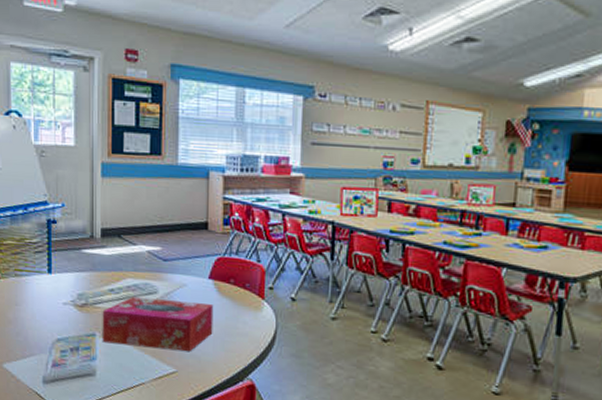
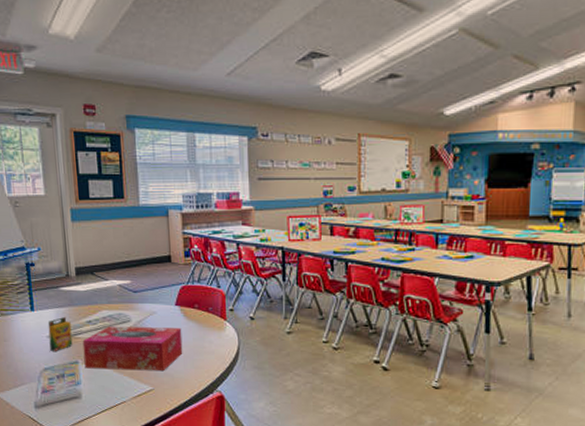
crayon box: none [65,282,91,321] -> present [48,316,73,351]

